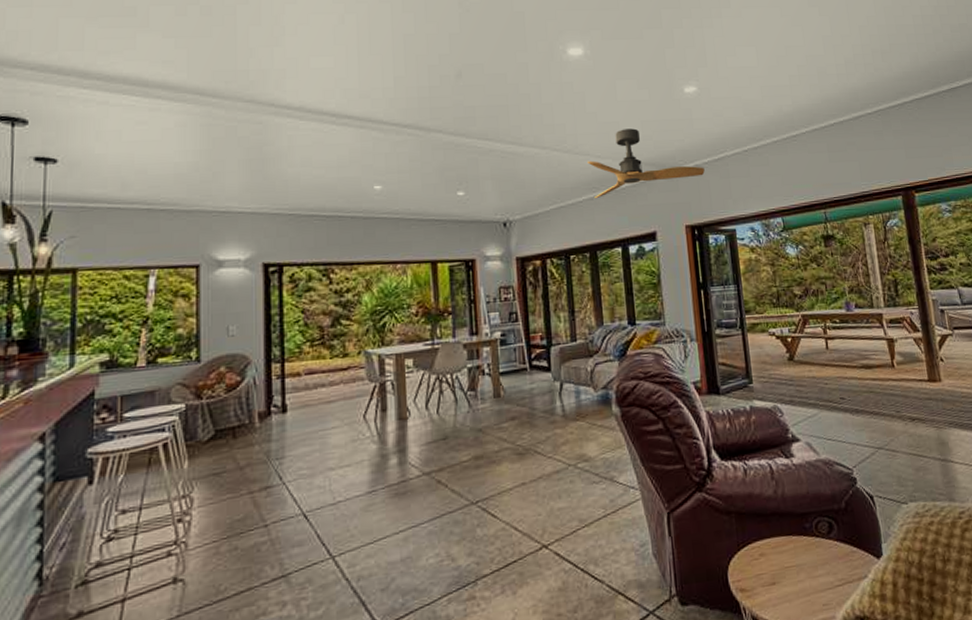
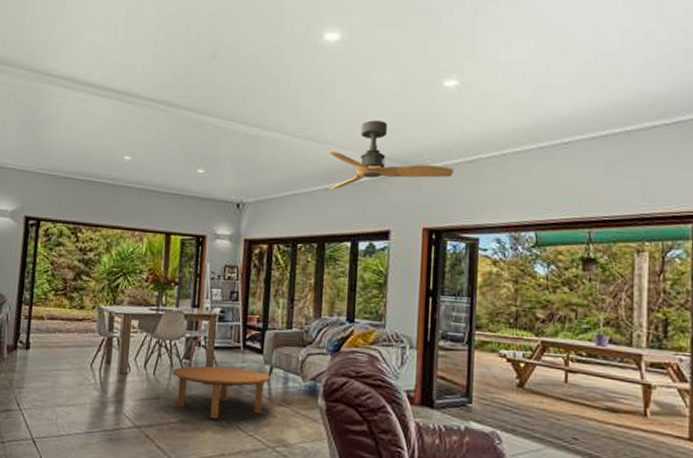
coffee table: none [458,389,562,449] -> present [172,365,270,419]

